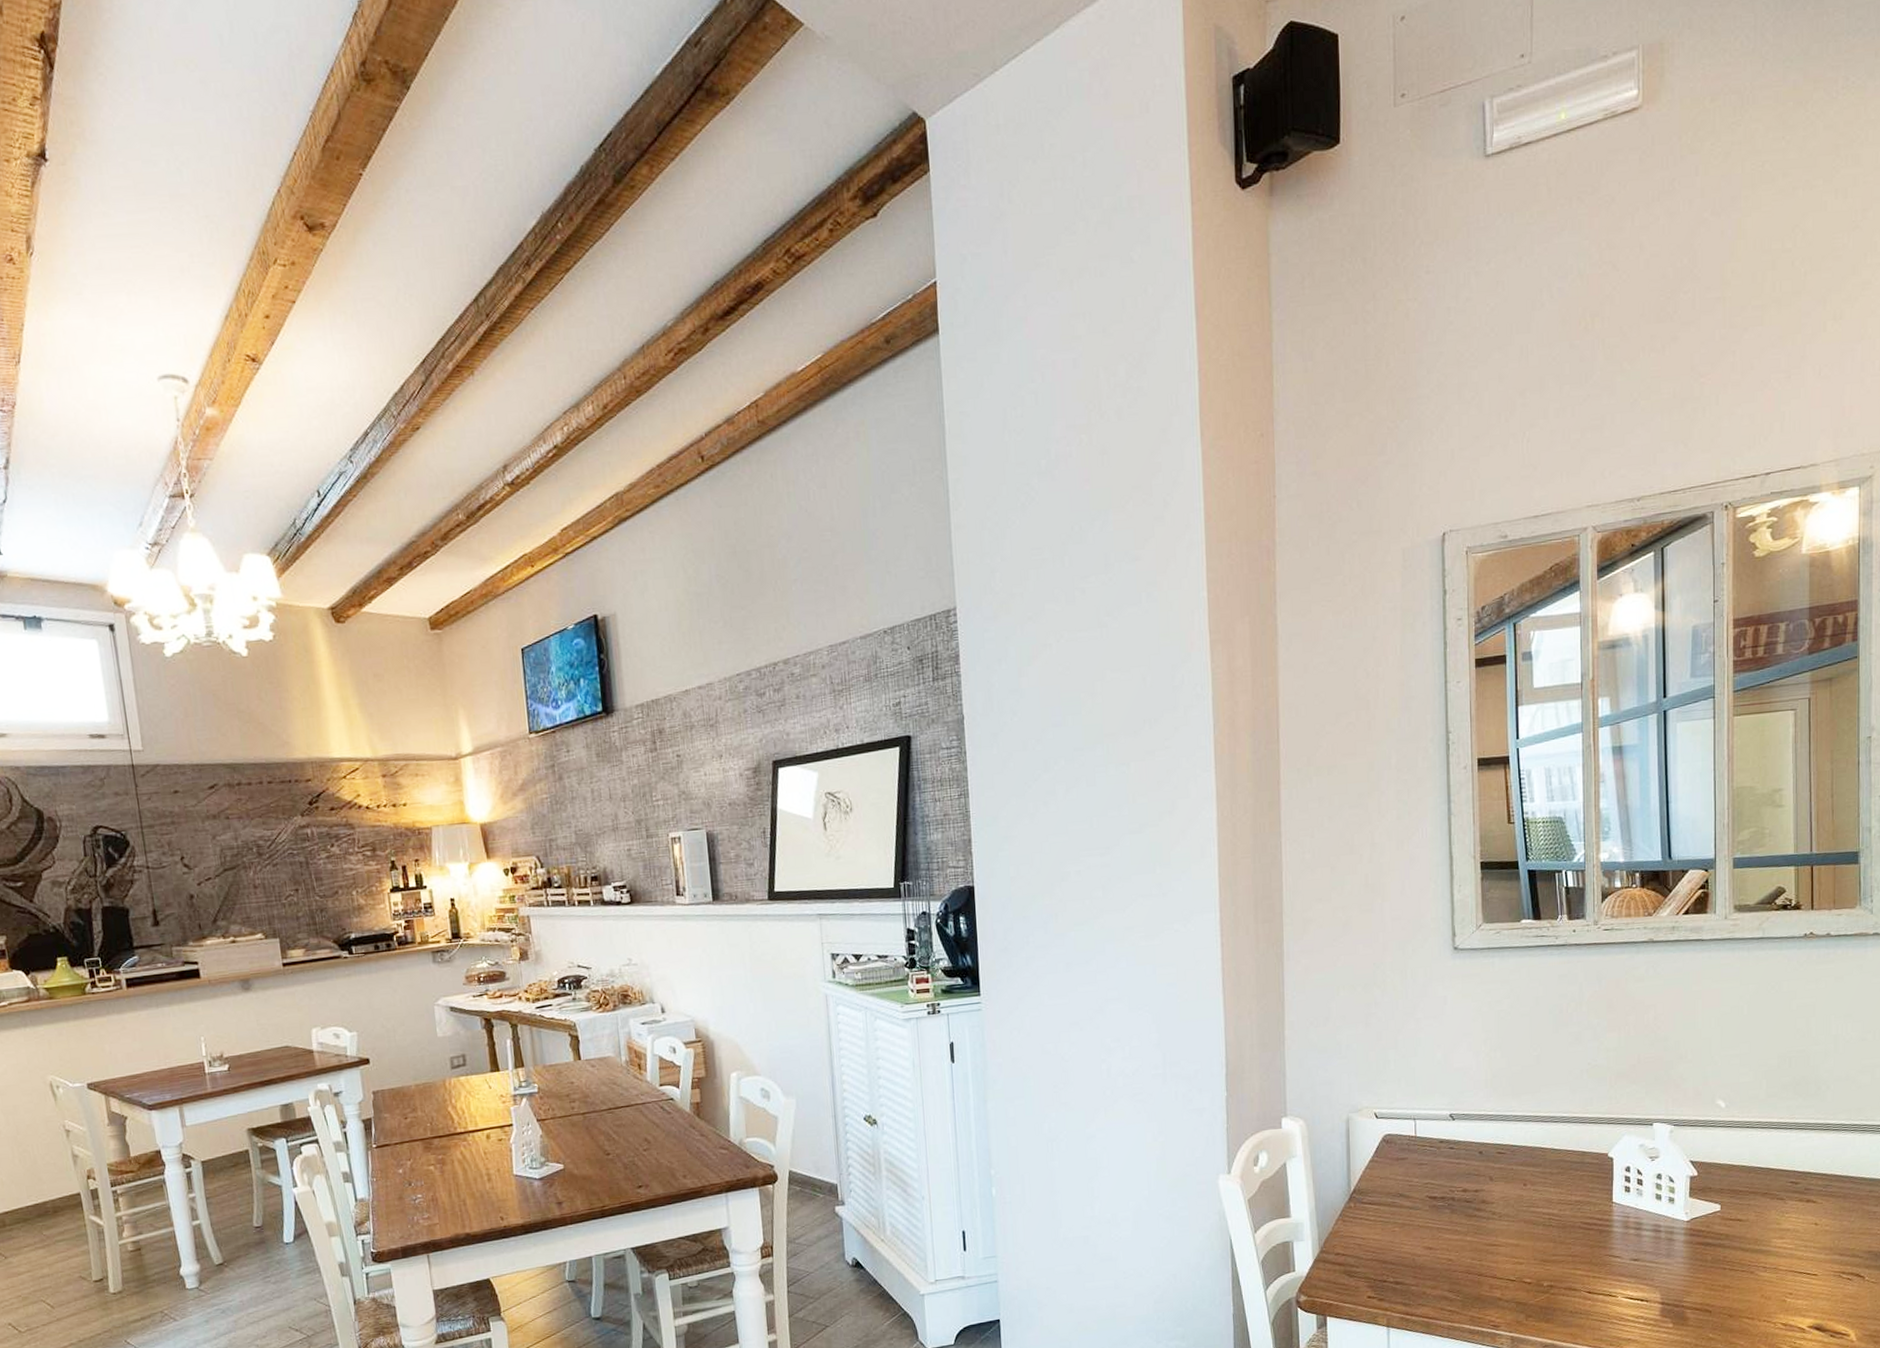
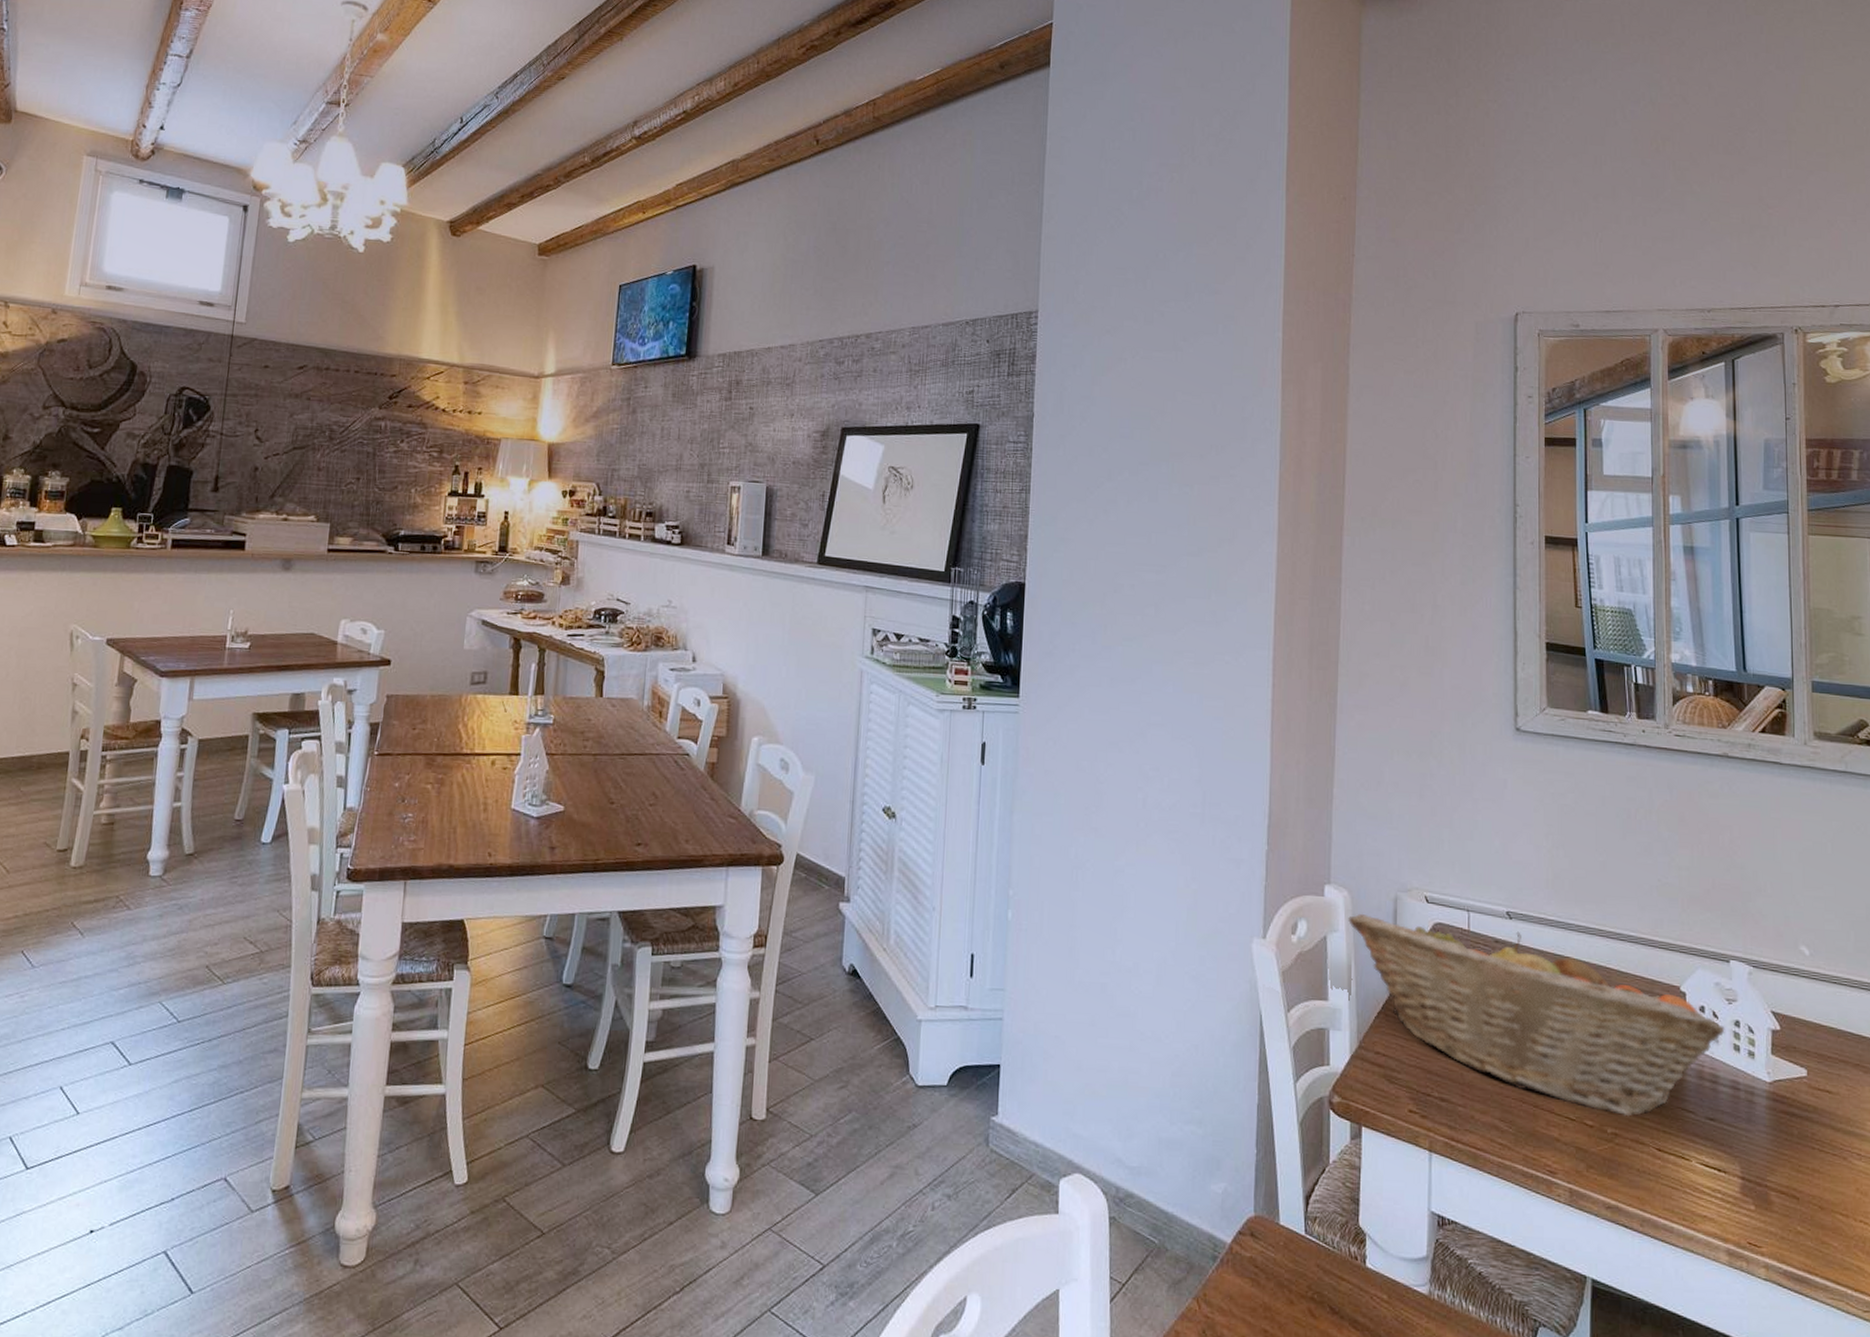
fruit basket: none [1304,1130,1648,1270] -> present [1347,913,1725,1117]

